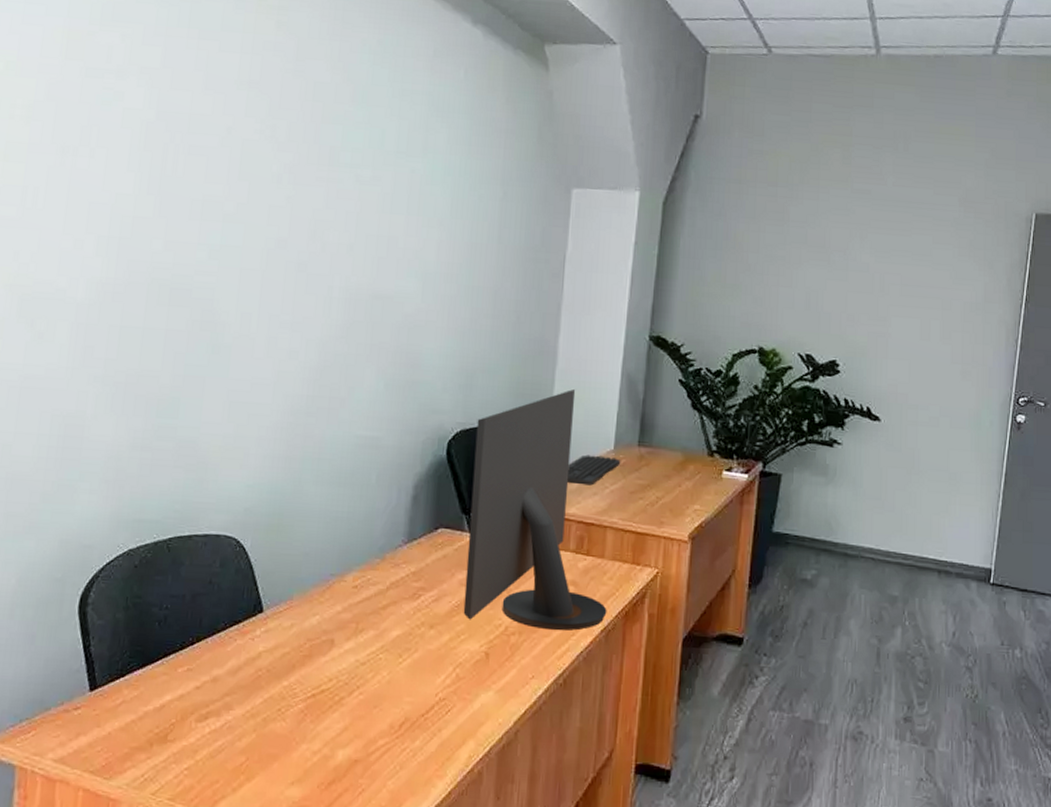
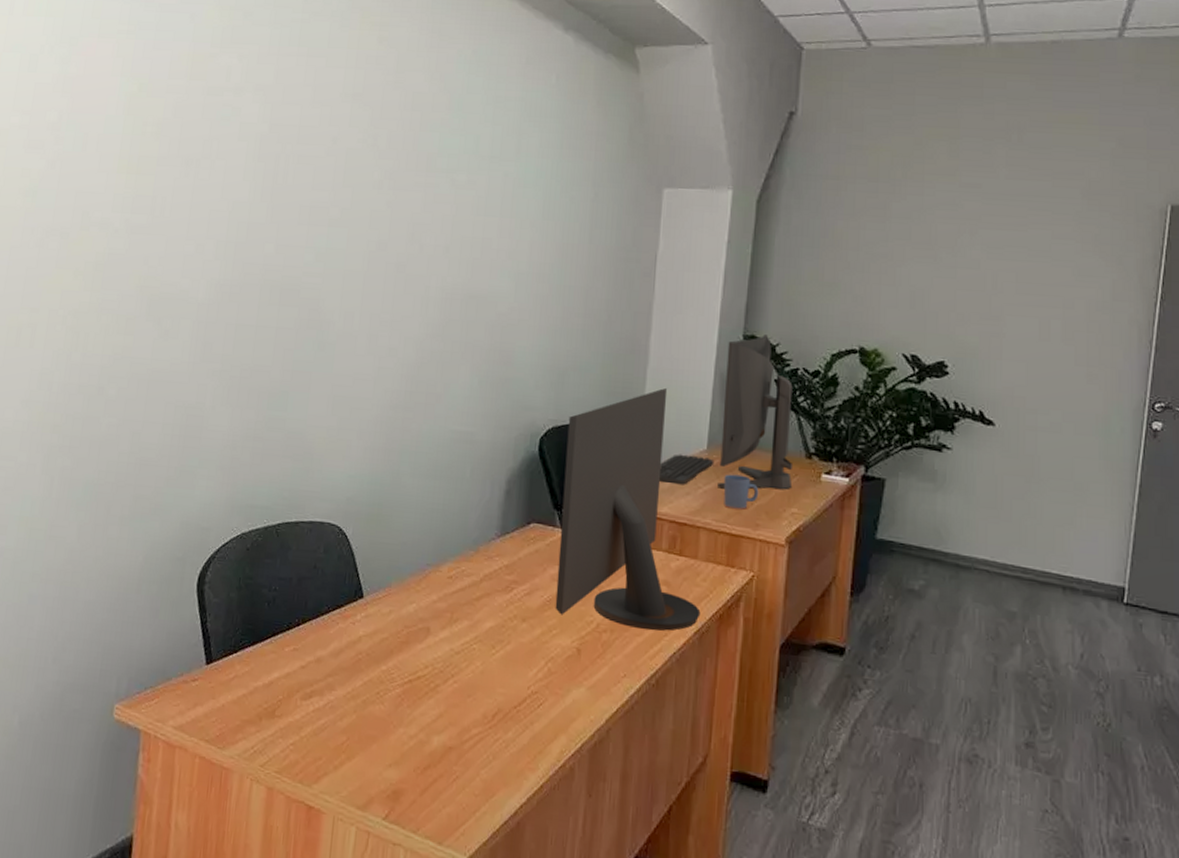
computer monitor: none [624,335,696,488] -> present [717,334,793,489]
mug: none [629,473,664,509] -> present [723,474,759,511]

